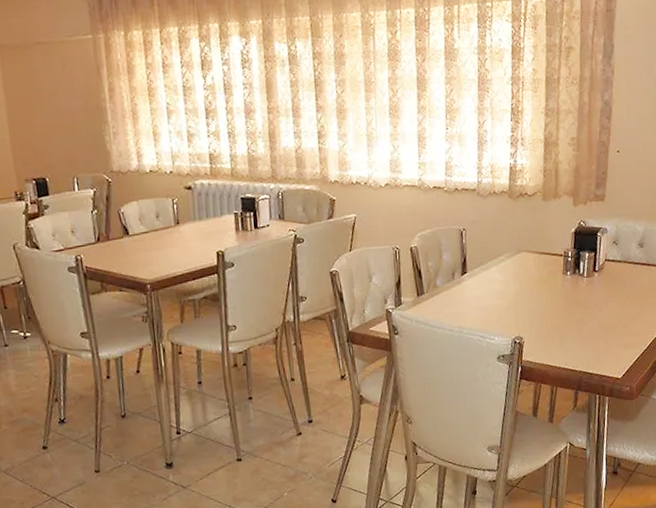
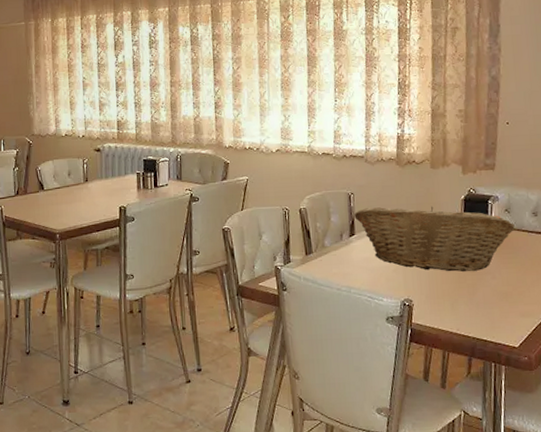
fruit basket: none [466,240,622,307] -> present [354,206,515,272]

